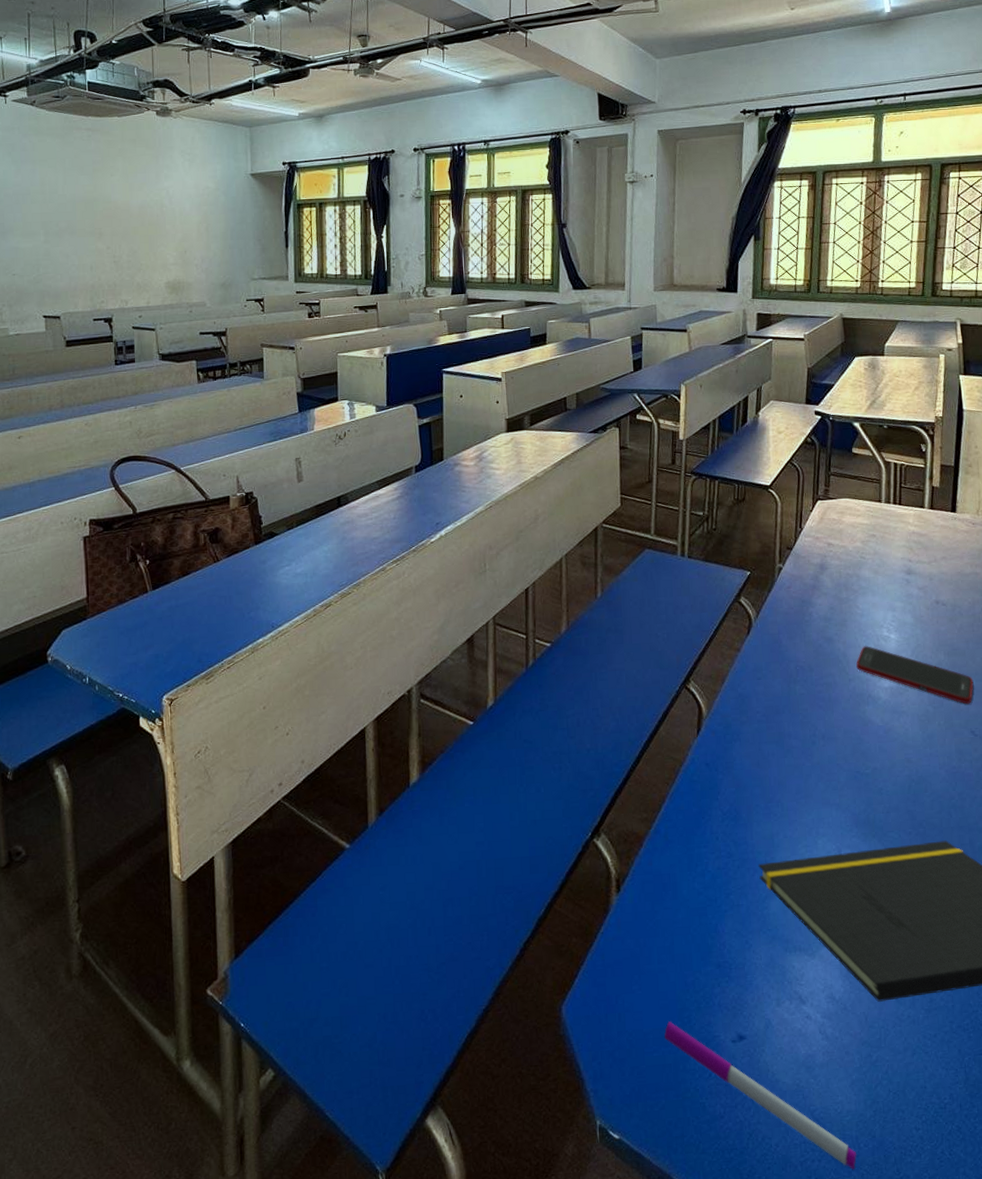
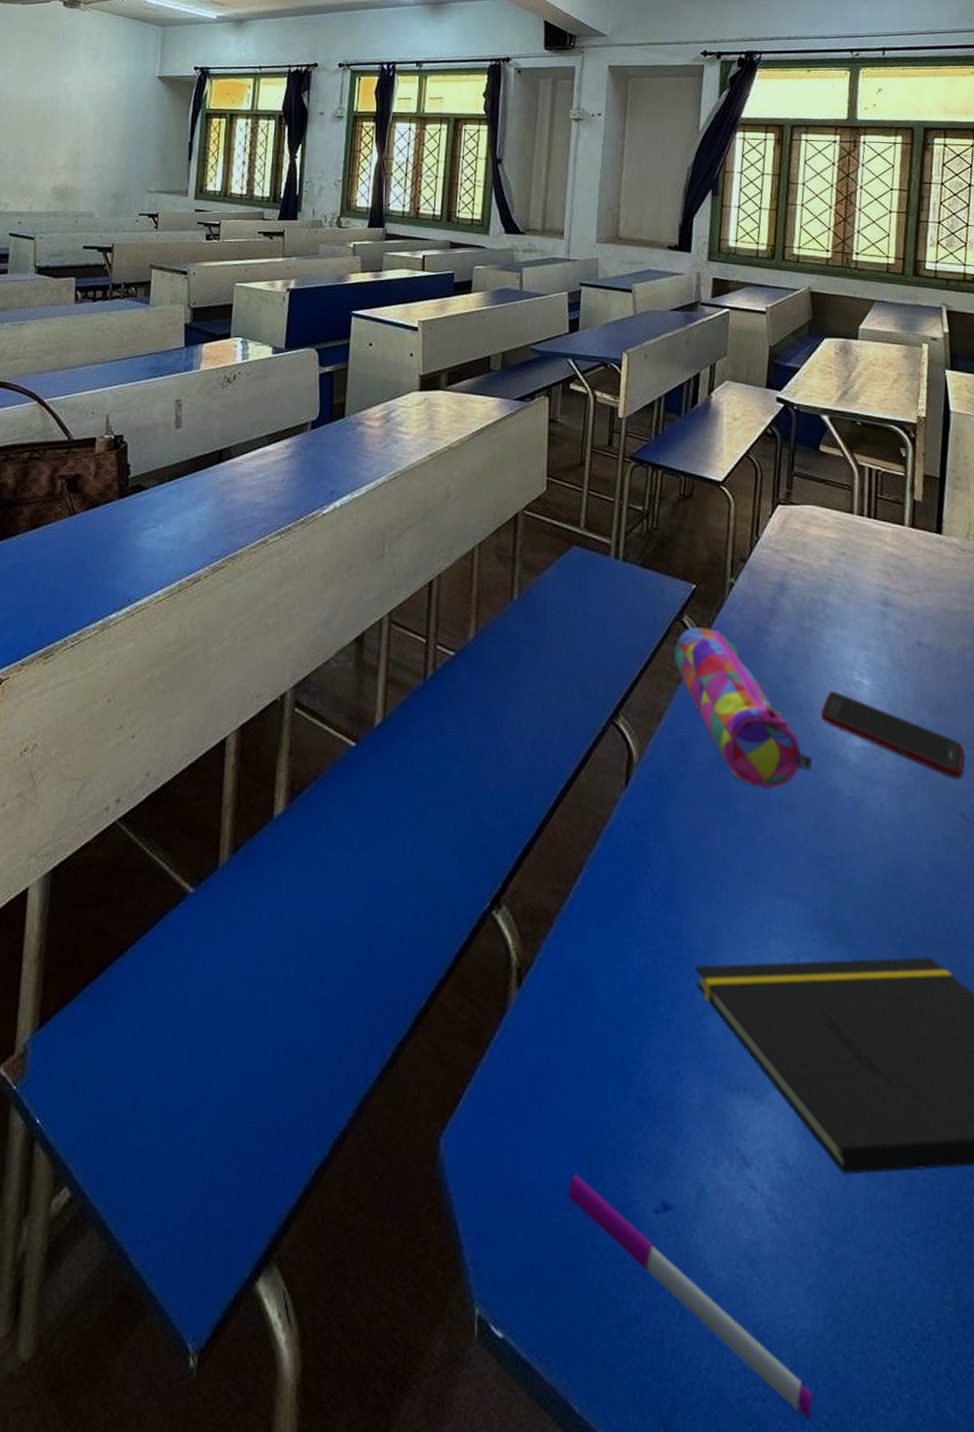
pencil case: none [733,605,849,726] -> present [674,627,812,788]

